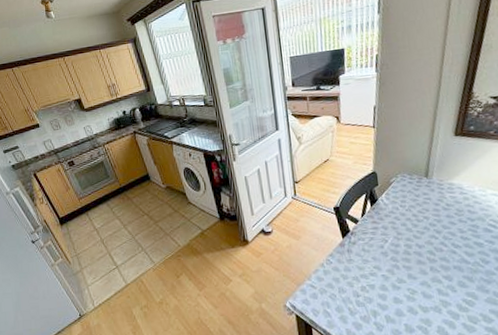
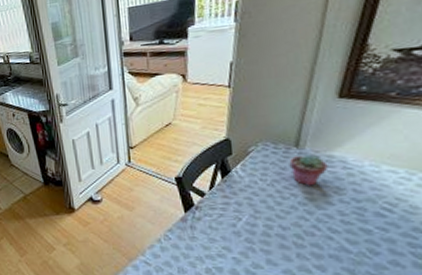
potted succulent: none [421,182,450,210] -> present [289,154,328,186]

